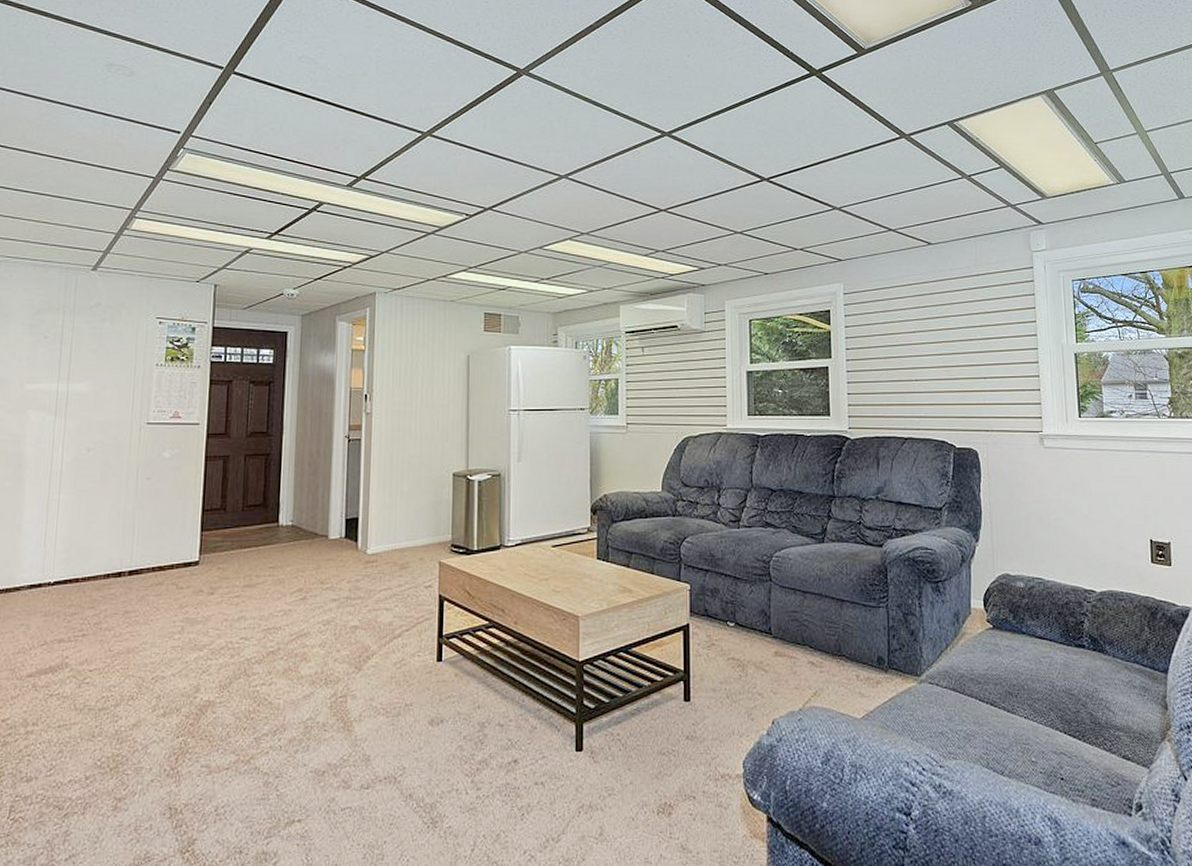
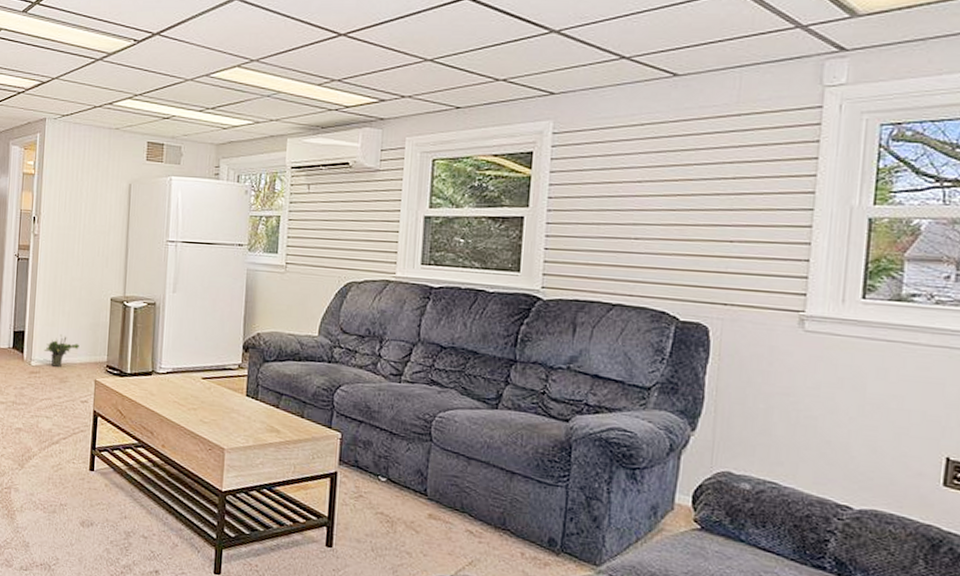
potted plant: none [381,517,421,552] -> present [44,334,79,367]

